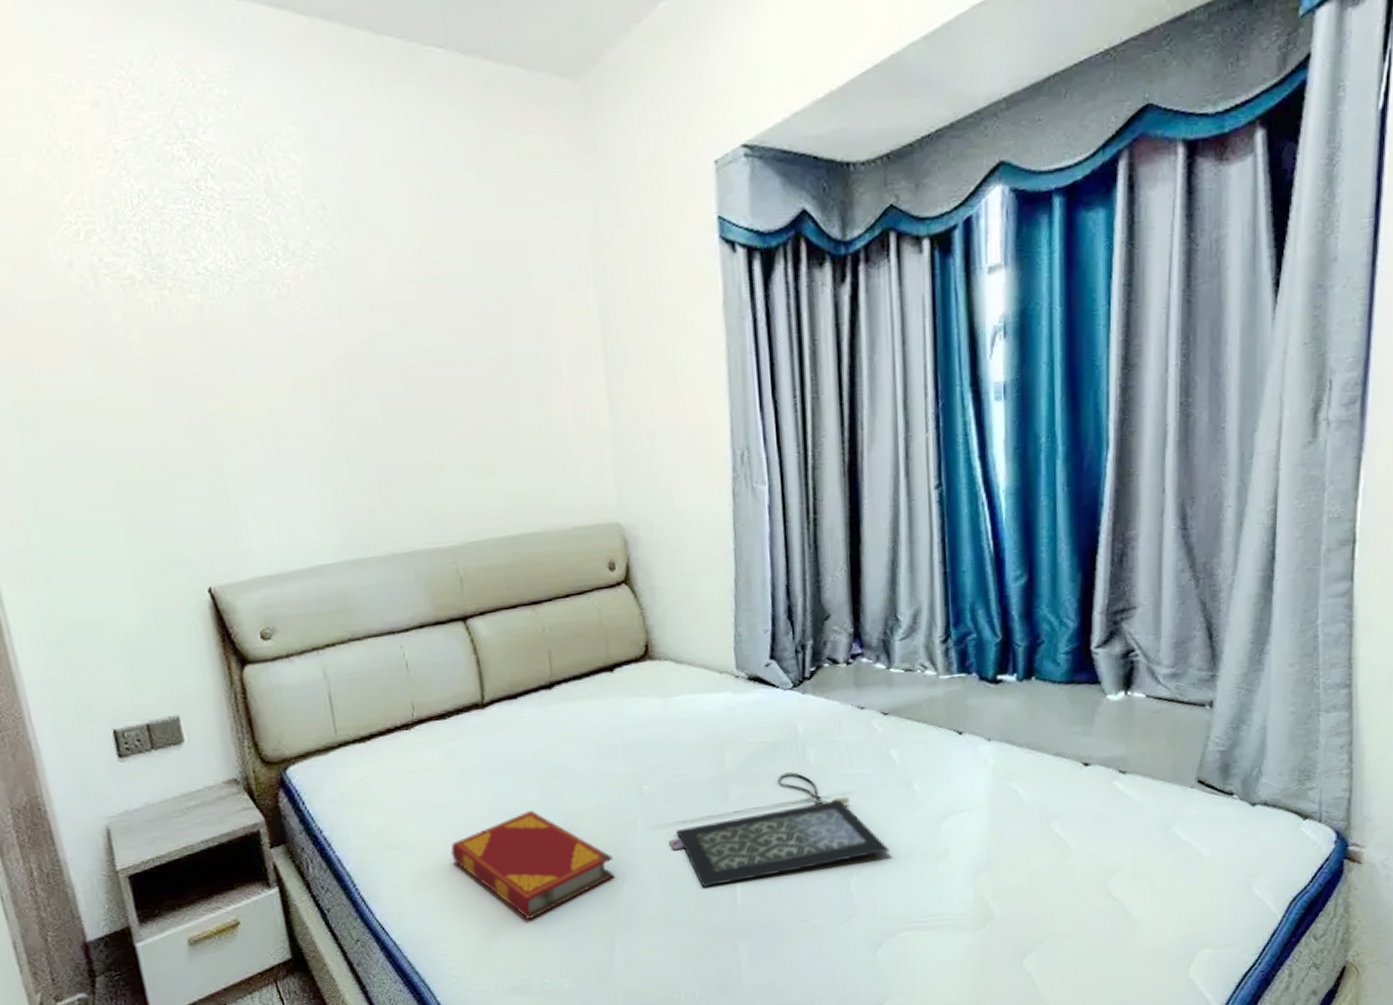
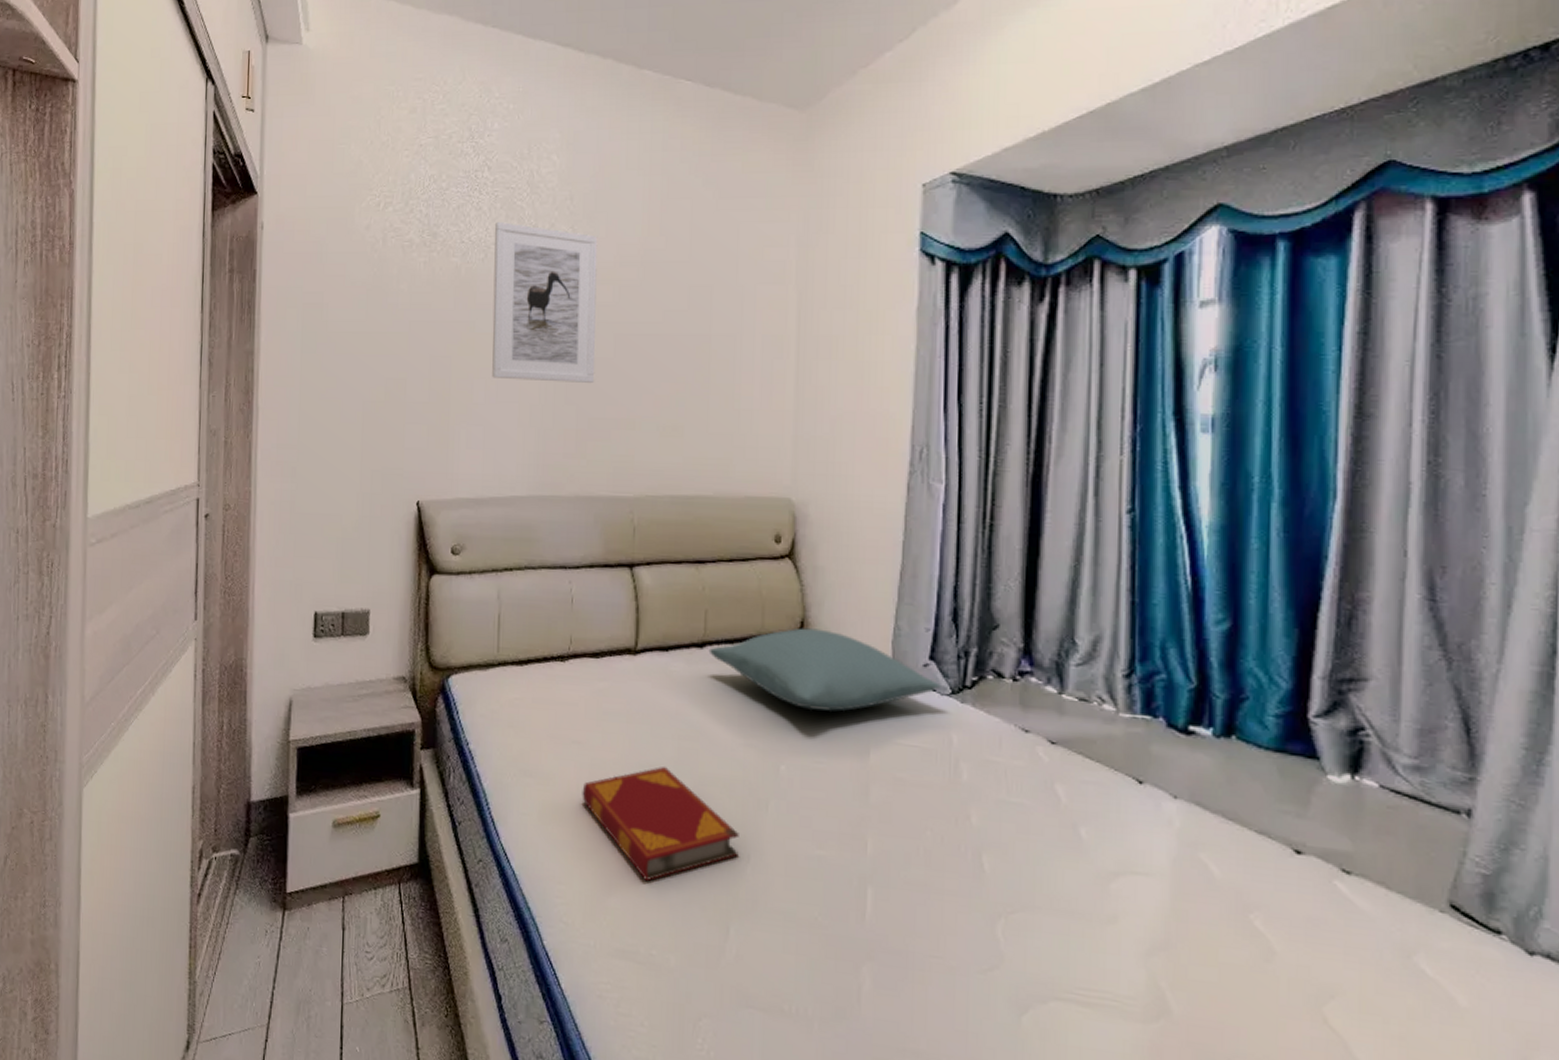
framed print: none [234,243,390,435] -> present [492,221,598,383]
pillow: none [557,648,783,728] -> present [708,628,941,711]
clutch bag: present [669,772,889,887] -> none [800,784,1046,901]

